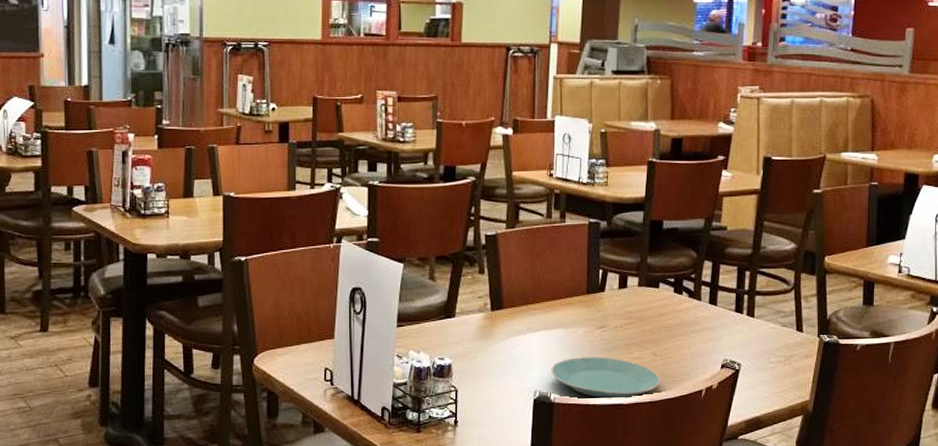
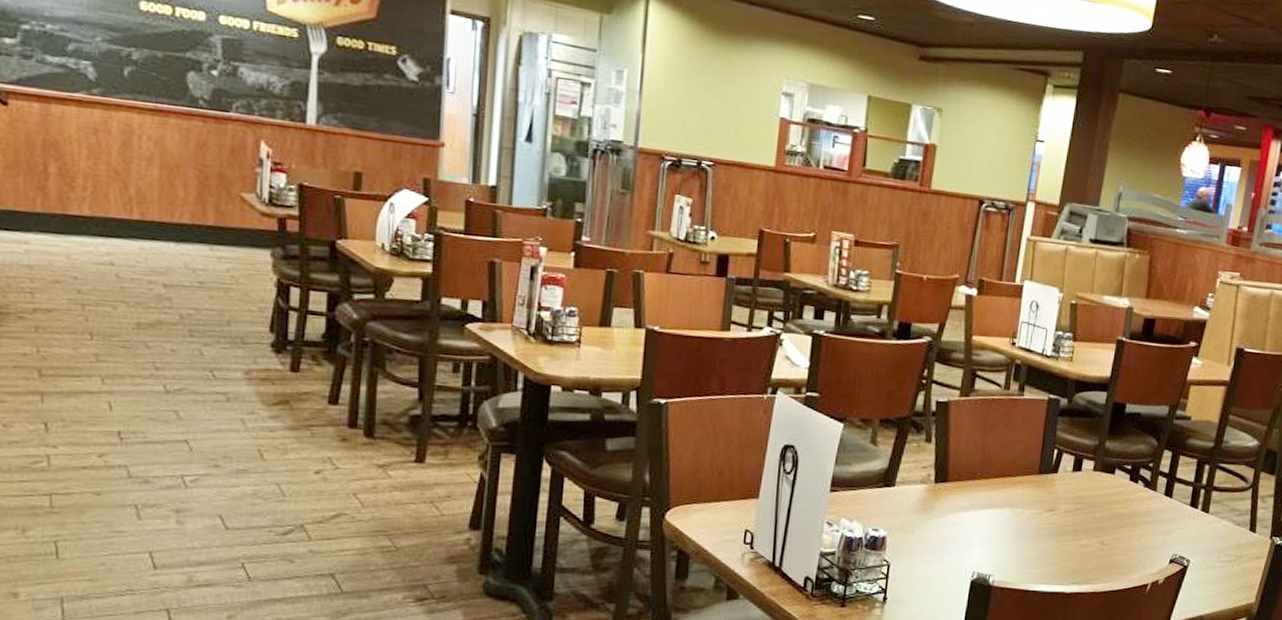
plate: present [551,357,660,399] -> none [992,540,1106,587]

